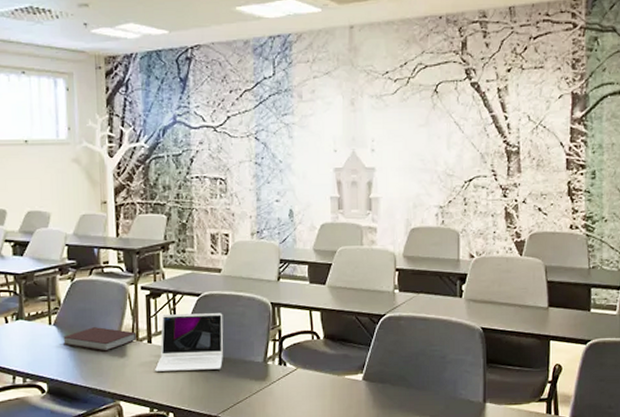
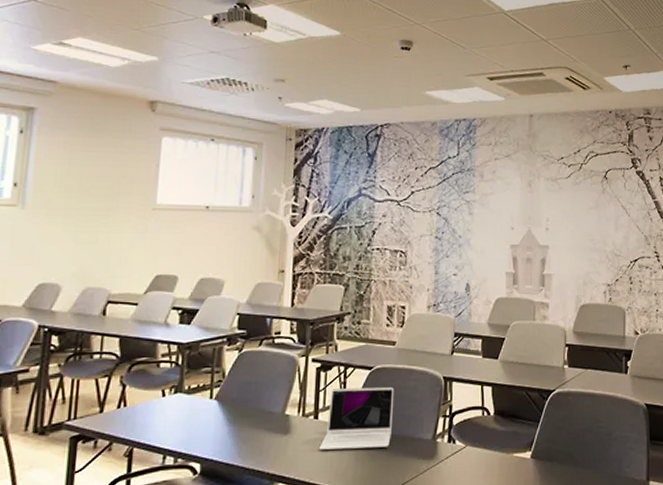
notebook: present [63,327,137,351] -> none [223,401,303,428]

